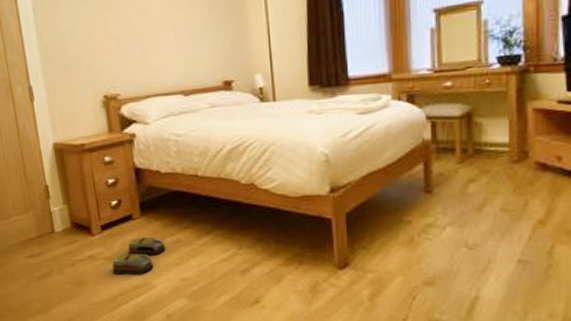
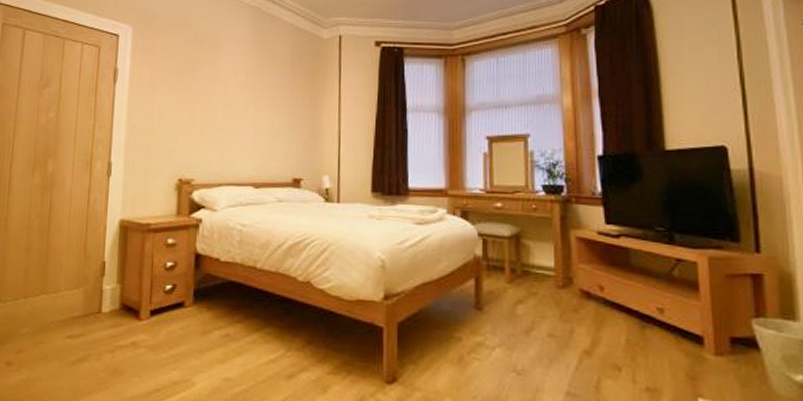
slippers: present [112,236,165,274] -> none [153,326,212,369]

